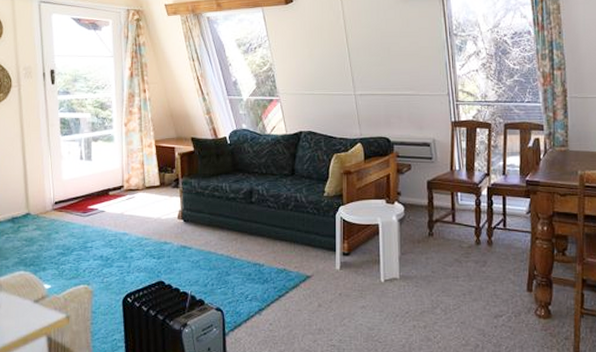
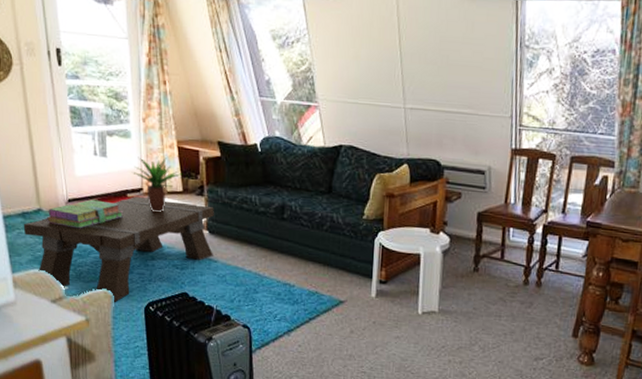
coffee table: none [12,194,188,298] -> present [23,197,214,303]
stack of books: none [34,200,104,229] -> present [47,199,123,229]
potted plant: none [113,156,159,207] -> present [131,156,182,213]

